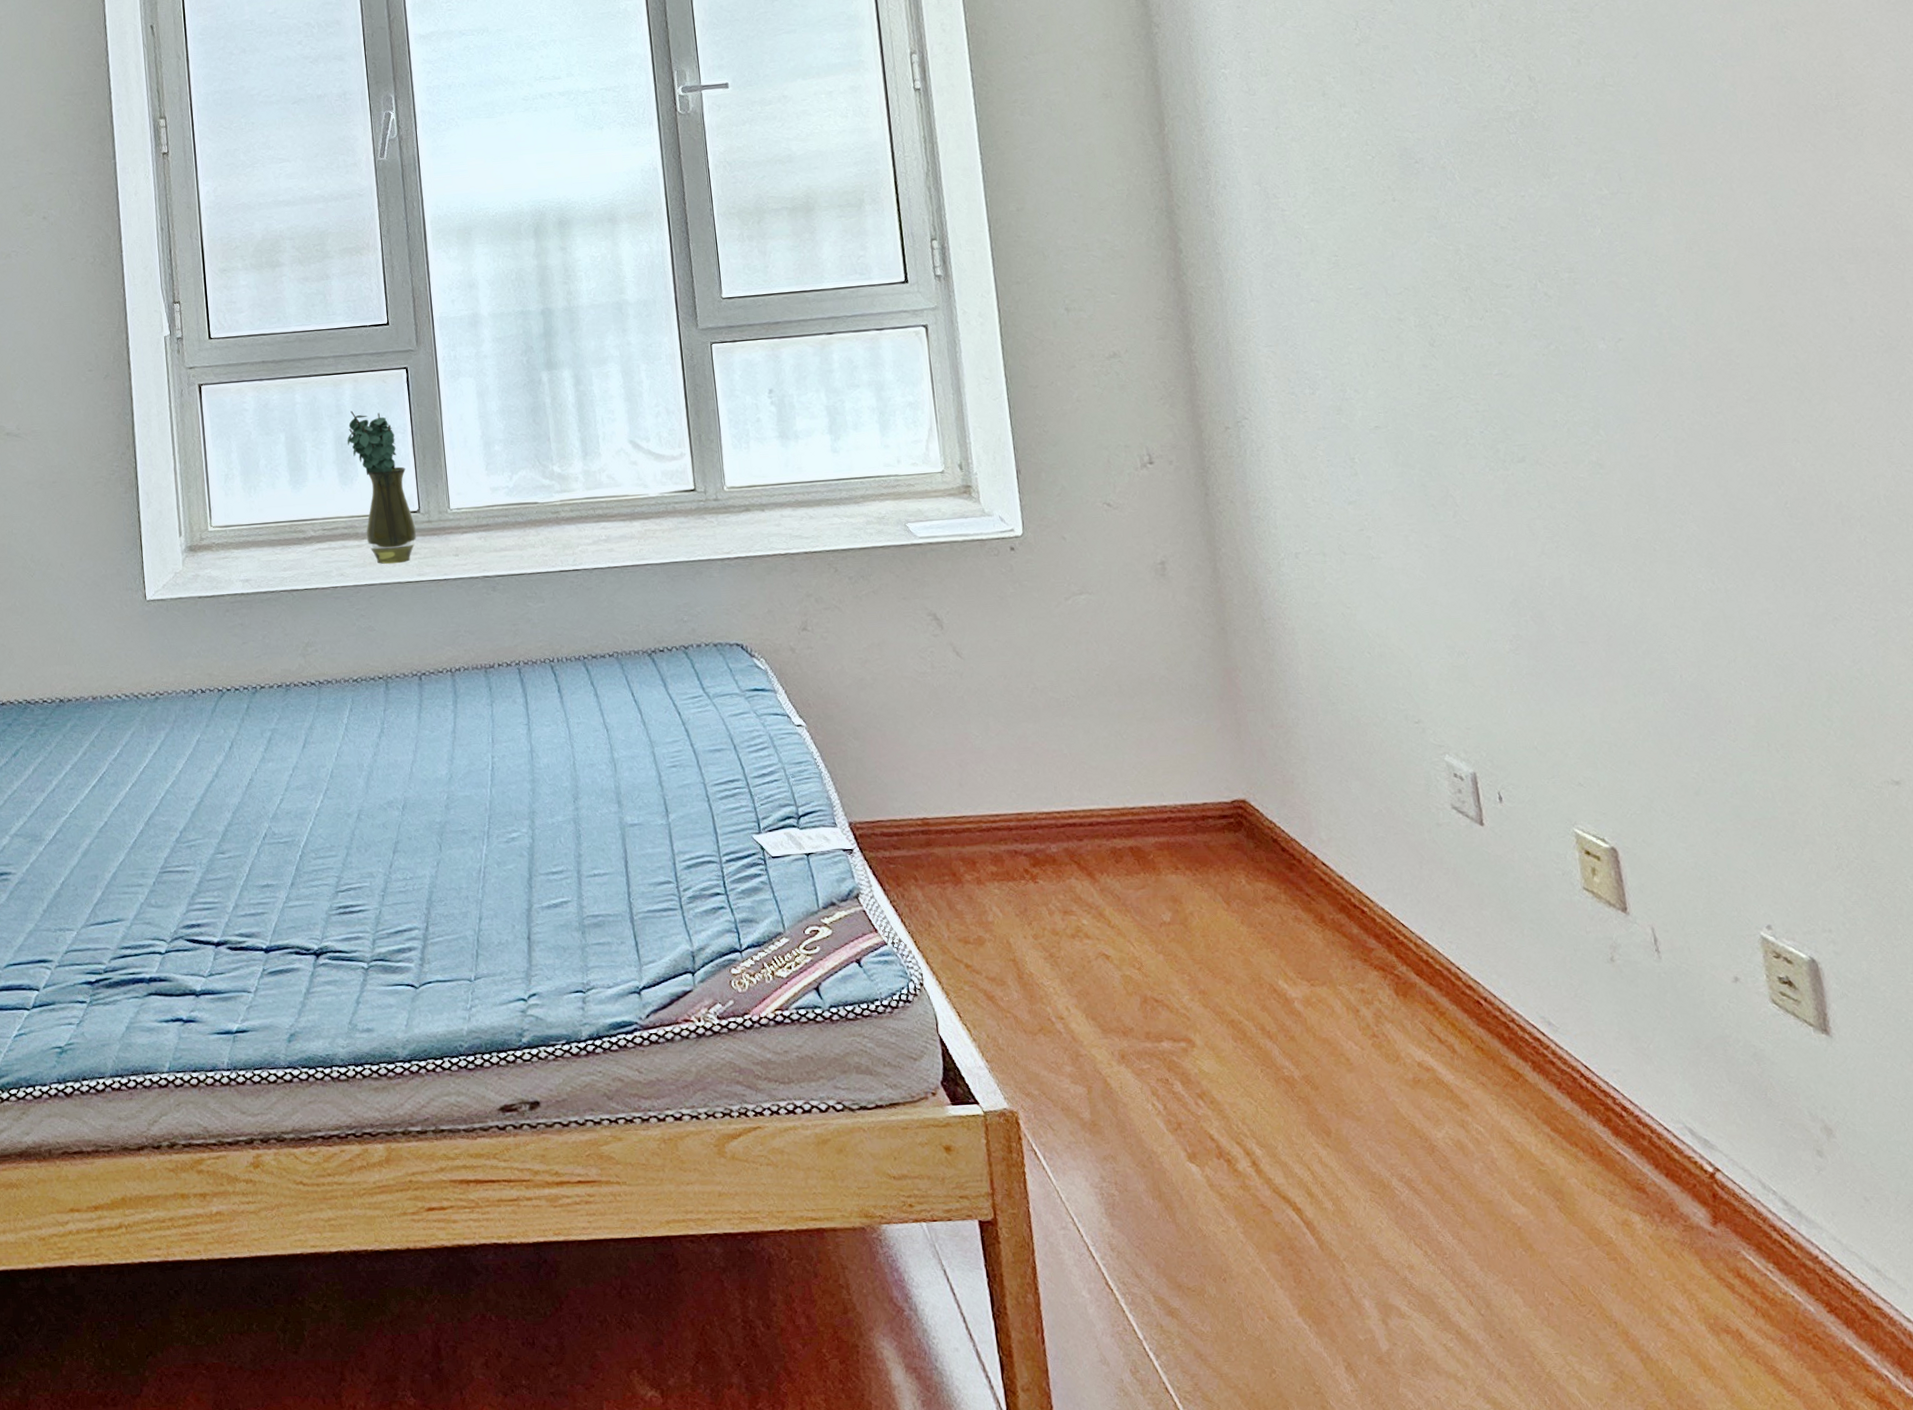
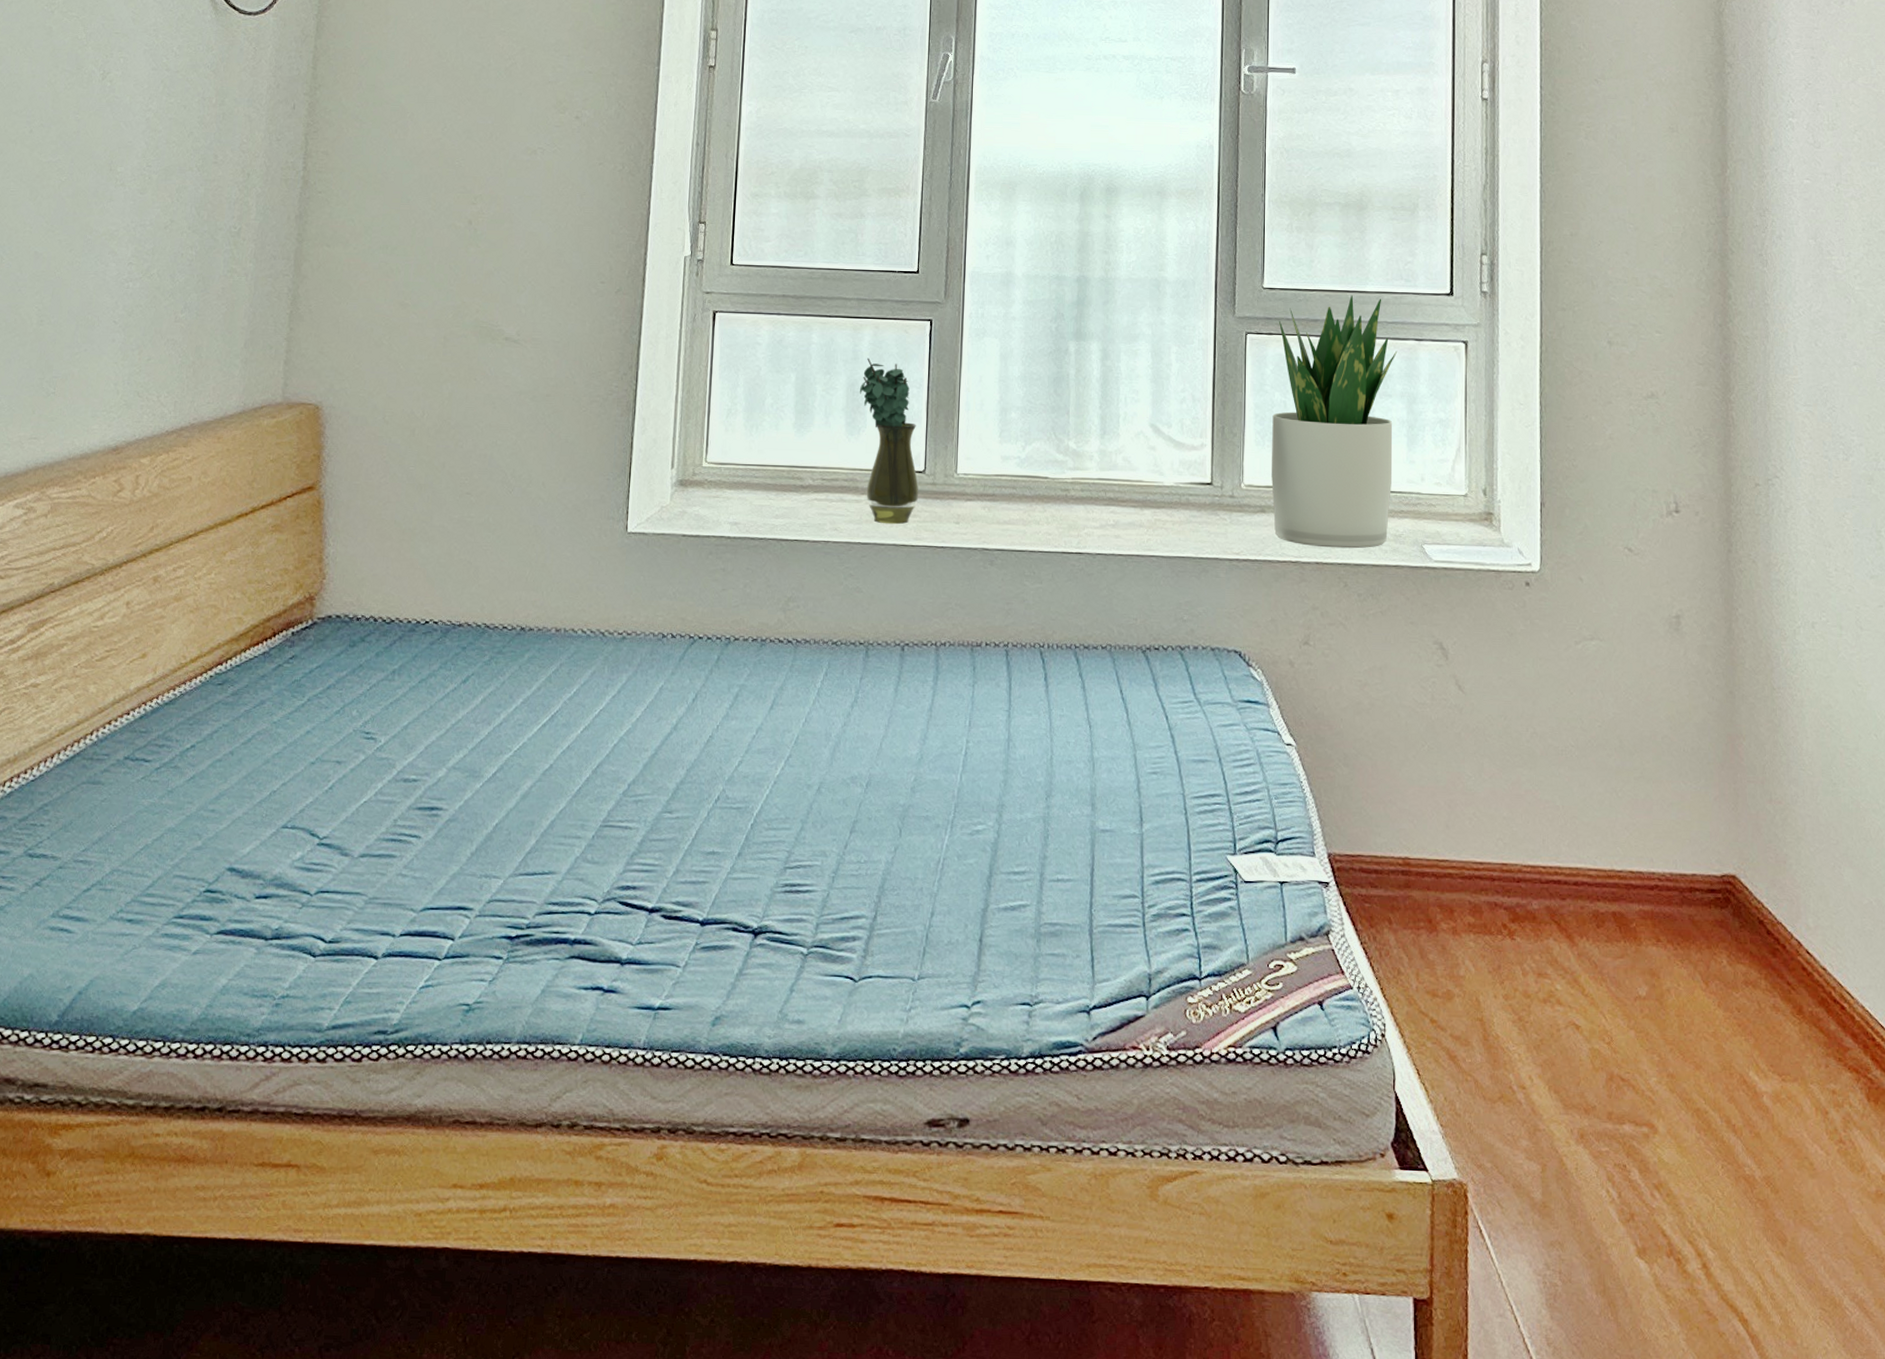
planter: none [741,294,871,538] -> present [1271,295,1398,549]

